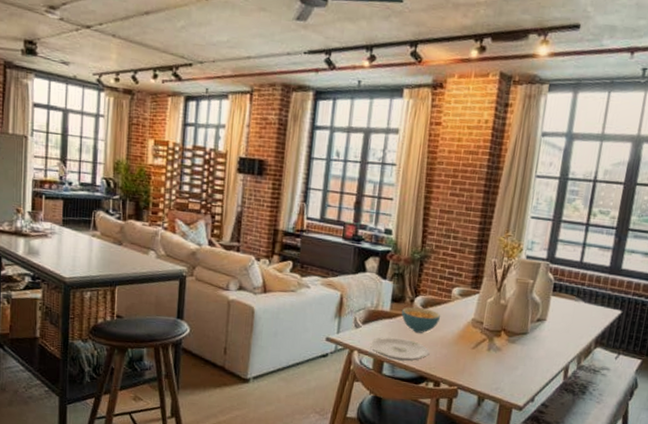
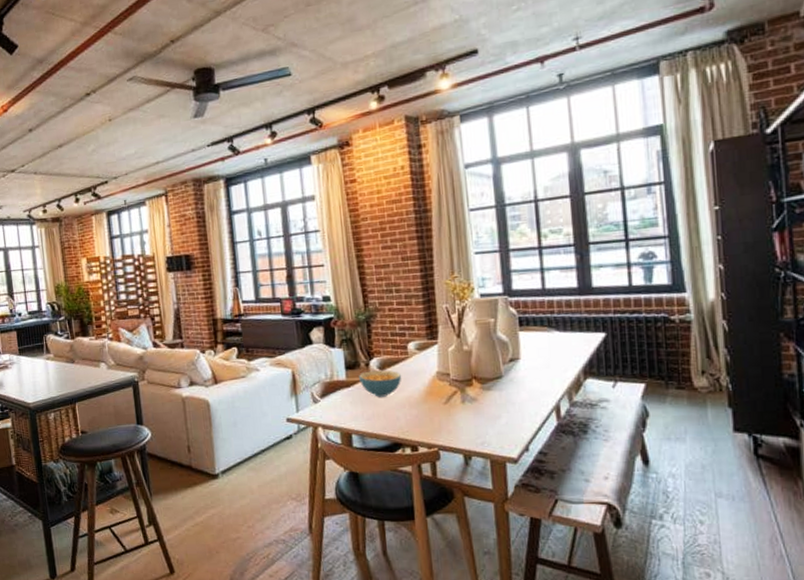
plate: present [369,336,430,361] -> none [332,405,399,430]

